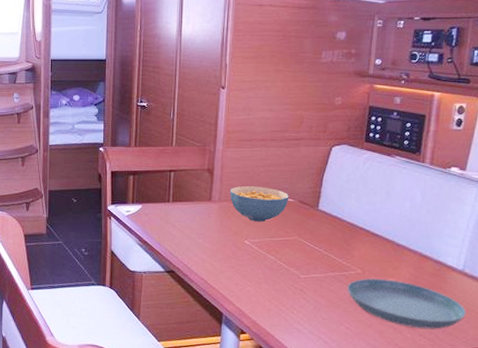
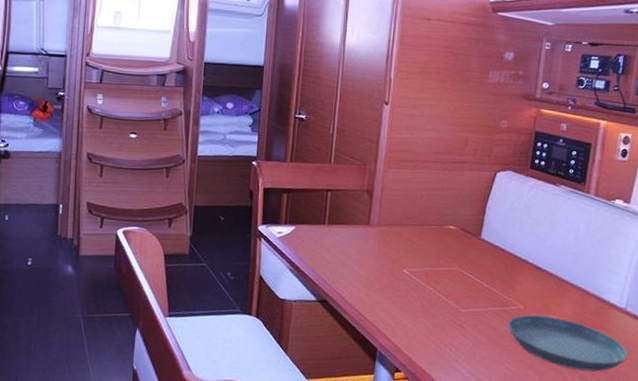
cereal bowl: present [230,185,289,222] -> none [389,210,451,250]

